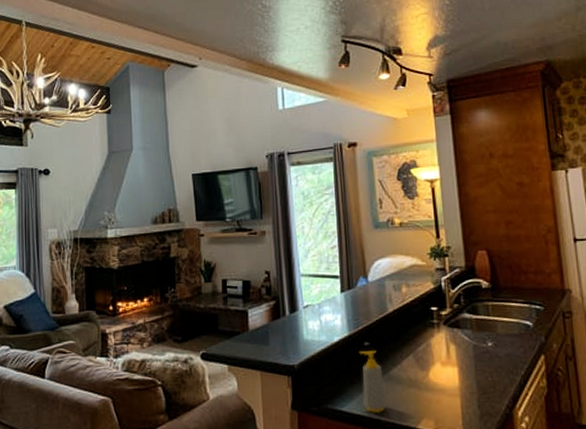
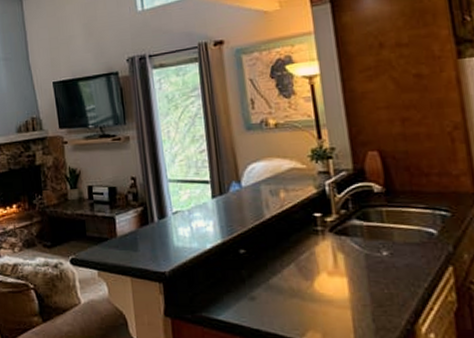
soap bottle: present [359,351,387,413] -> none [234,259,267,323]

